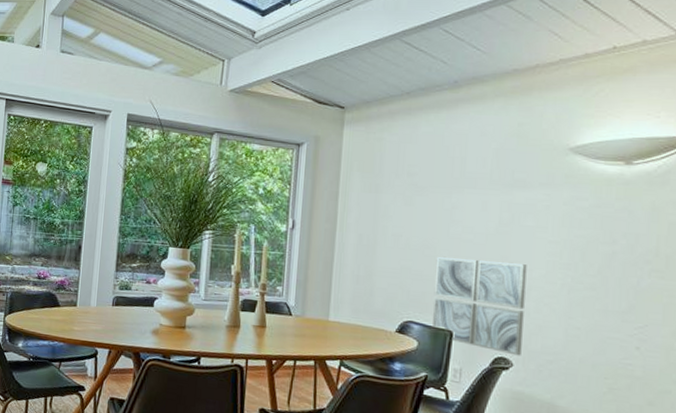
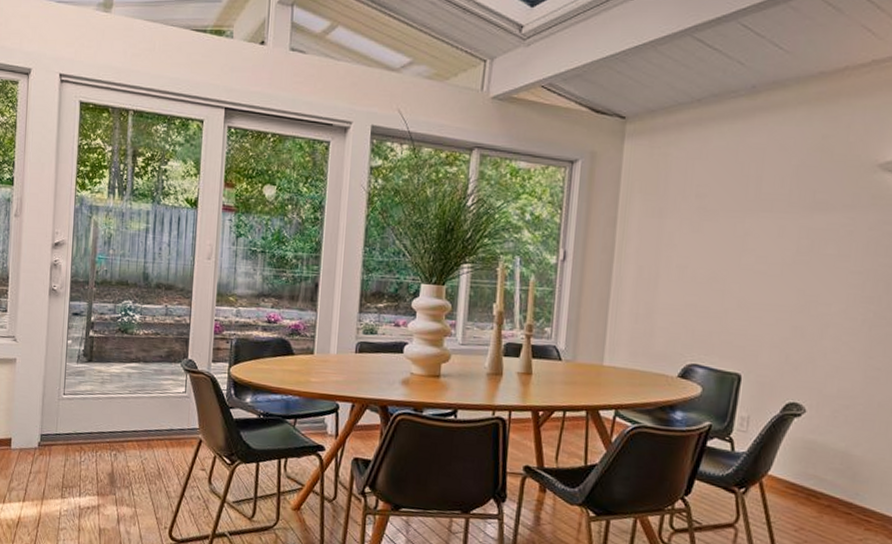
wall art: present [433,257,527,356] -> none [719,291,826,401]

